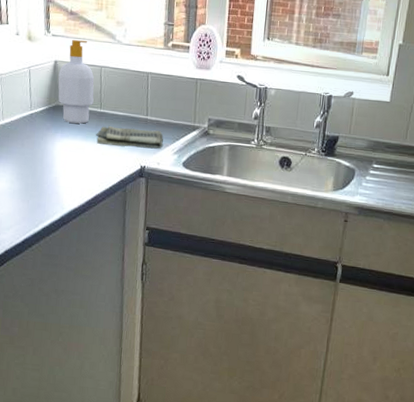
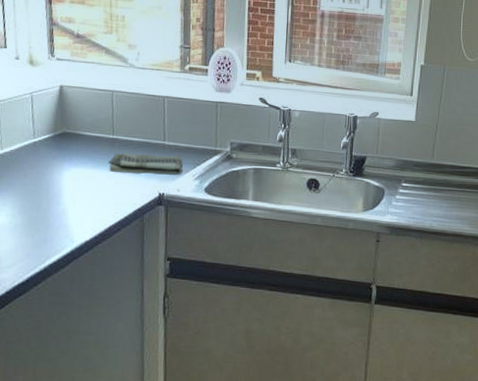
soap bottle: present [58,40,94,124] -> none [64,64,106,151]

